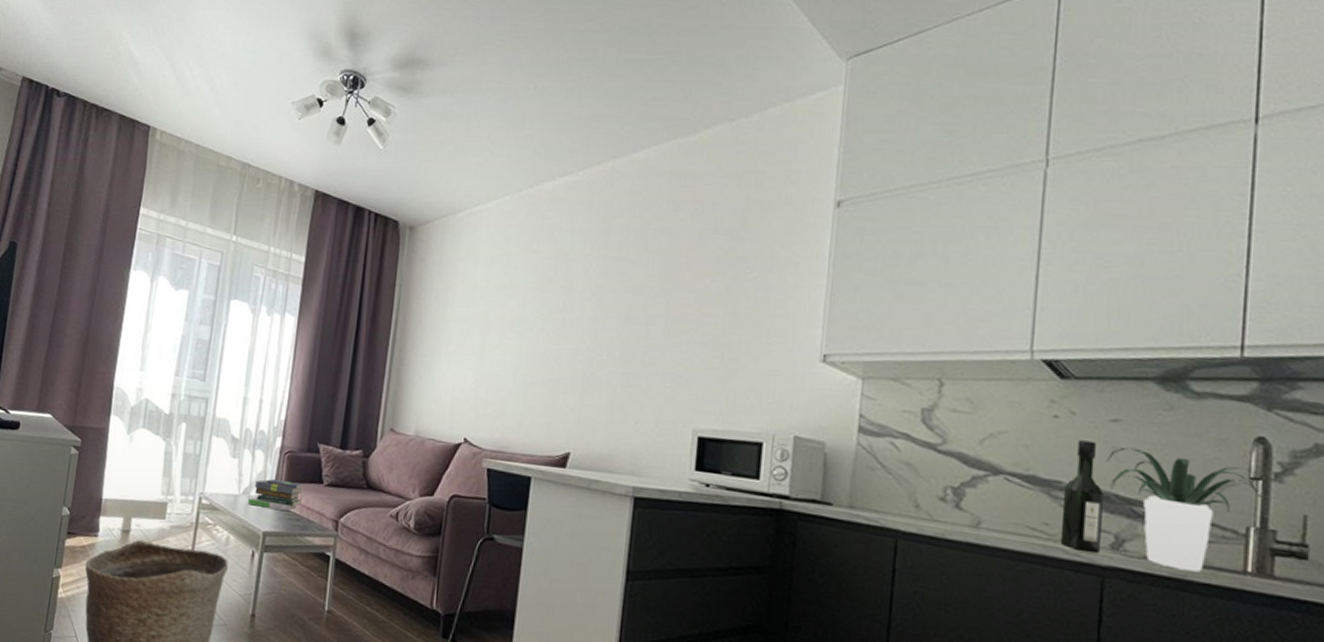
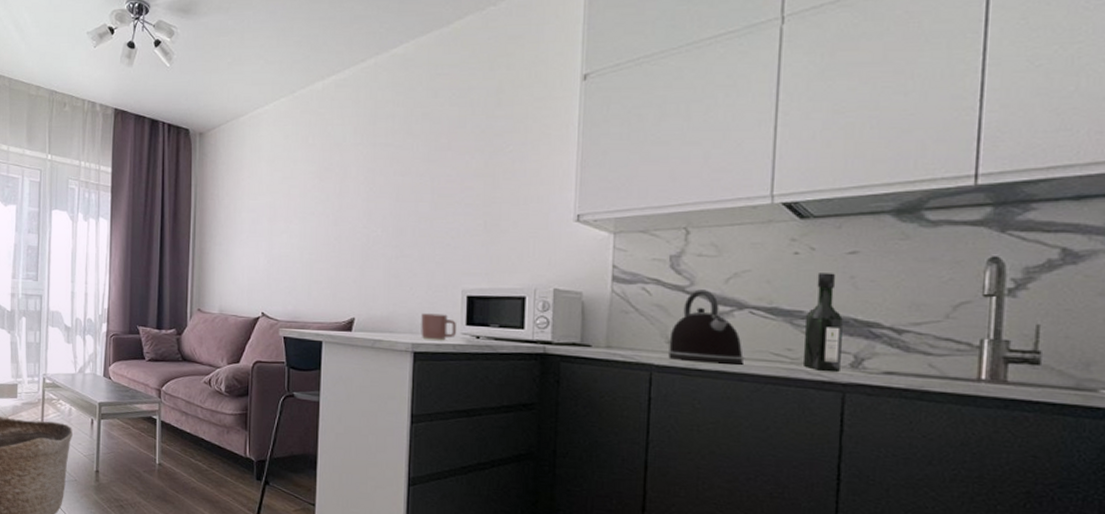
books: present [247,478,304,512] -> none [83,358,129,385]
mug: none [643,453,684,488] -> present [421,313,456,342]
kettle: none [915,449,999,539] -> present [667,289,745,366]
potted plant: present [1106,447,1261,572] -> none [844,276,995,383]

